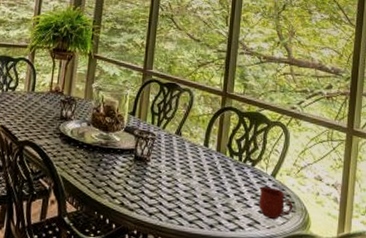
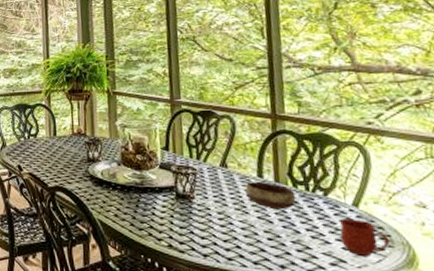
bowl: none [192,150,231,176] -> present [245,182,296,210]

